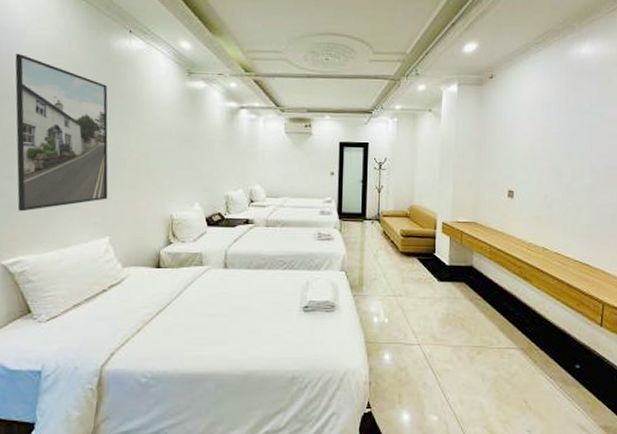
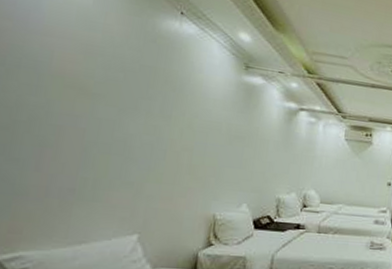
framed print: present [15,53,108,212] -> none [22,17,150,200]

